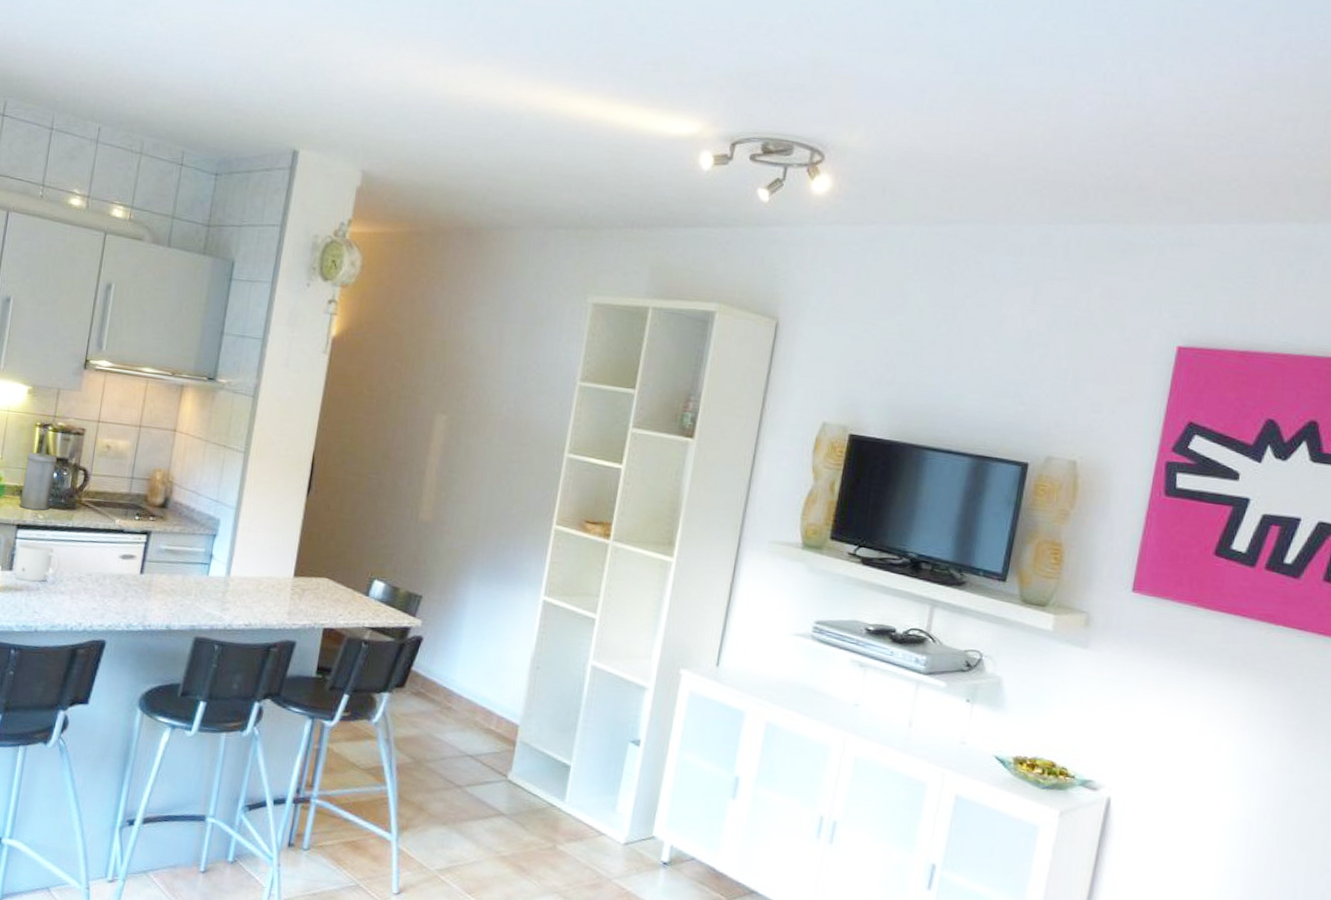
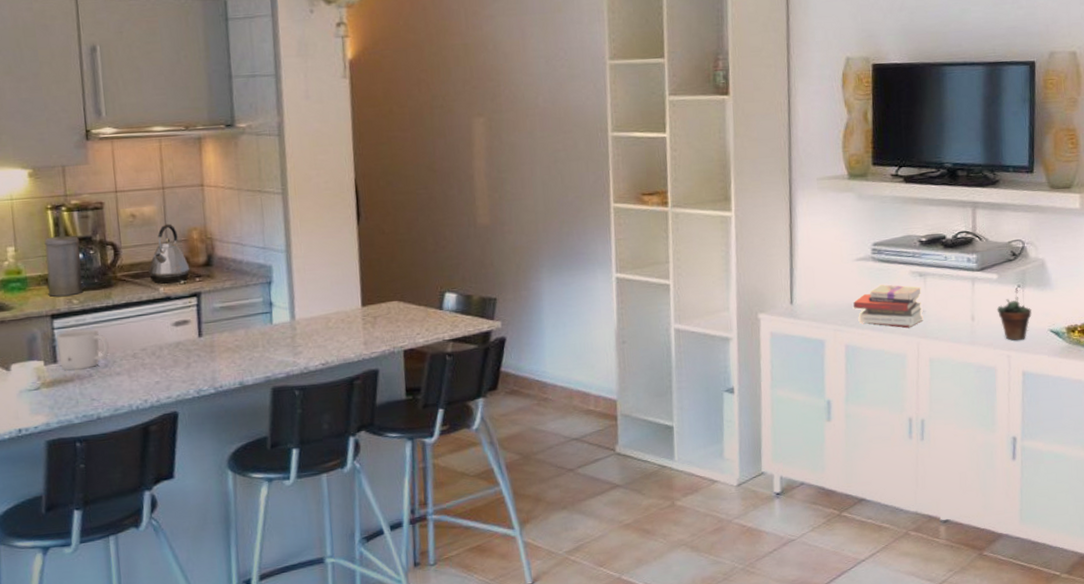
kettle: none [109,460,147,518] -> present [147,223,190,284]
books: none [782,666,859,720] -> present [853,284,923,328]
succulent plant: none [938,702,978,760] -> present [996,288,1032,341]

